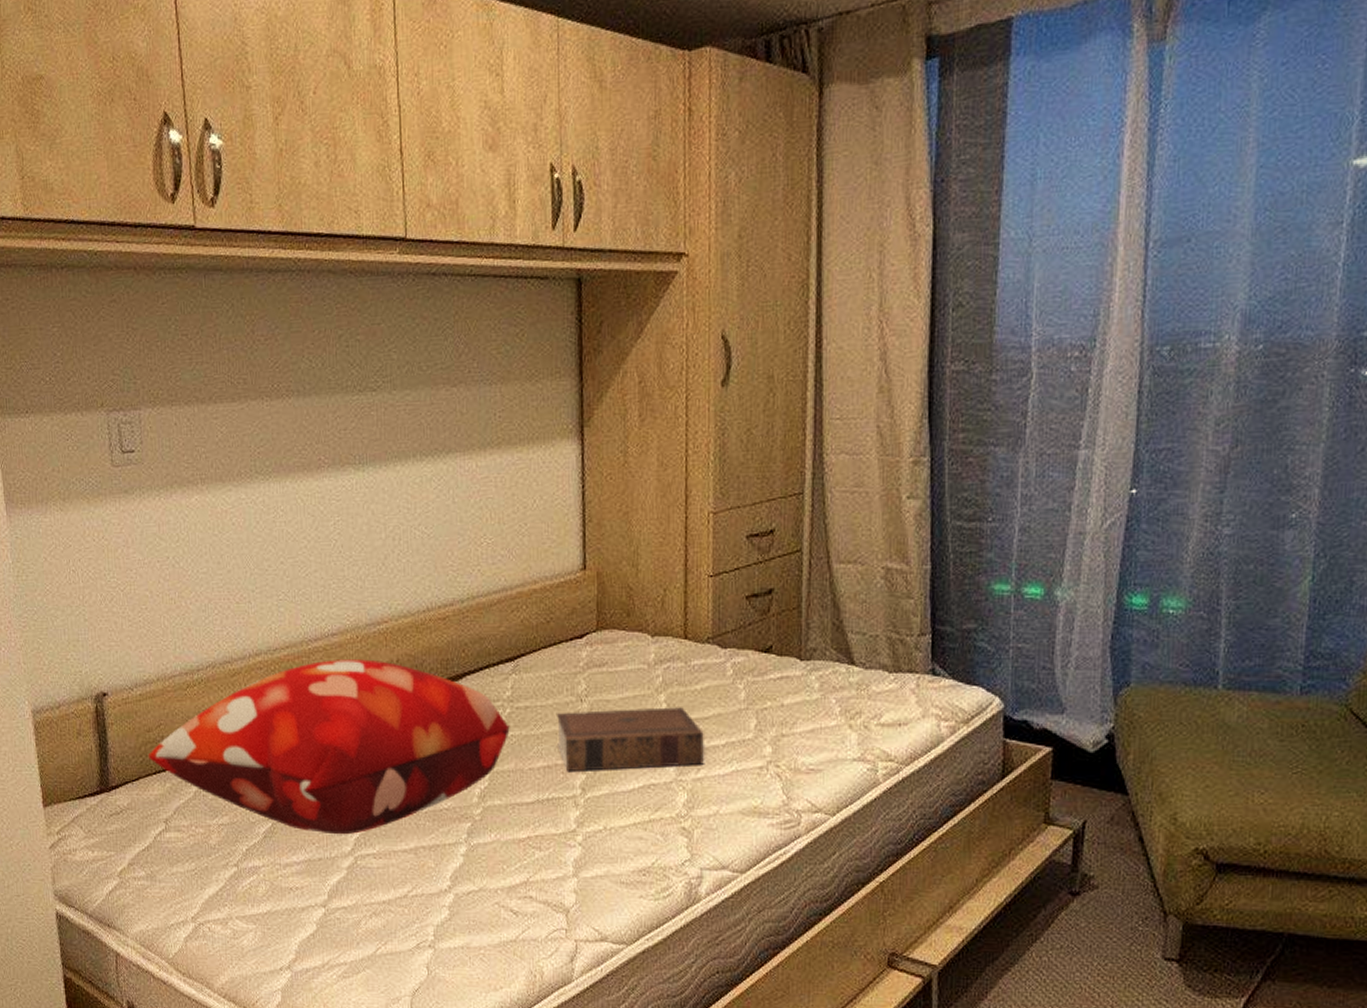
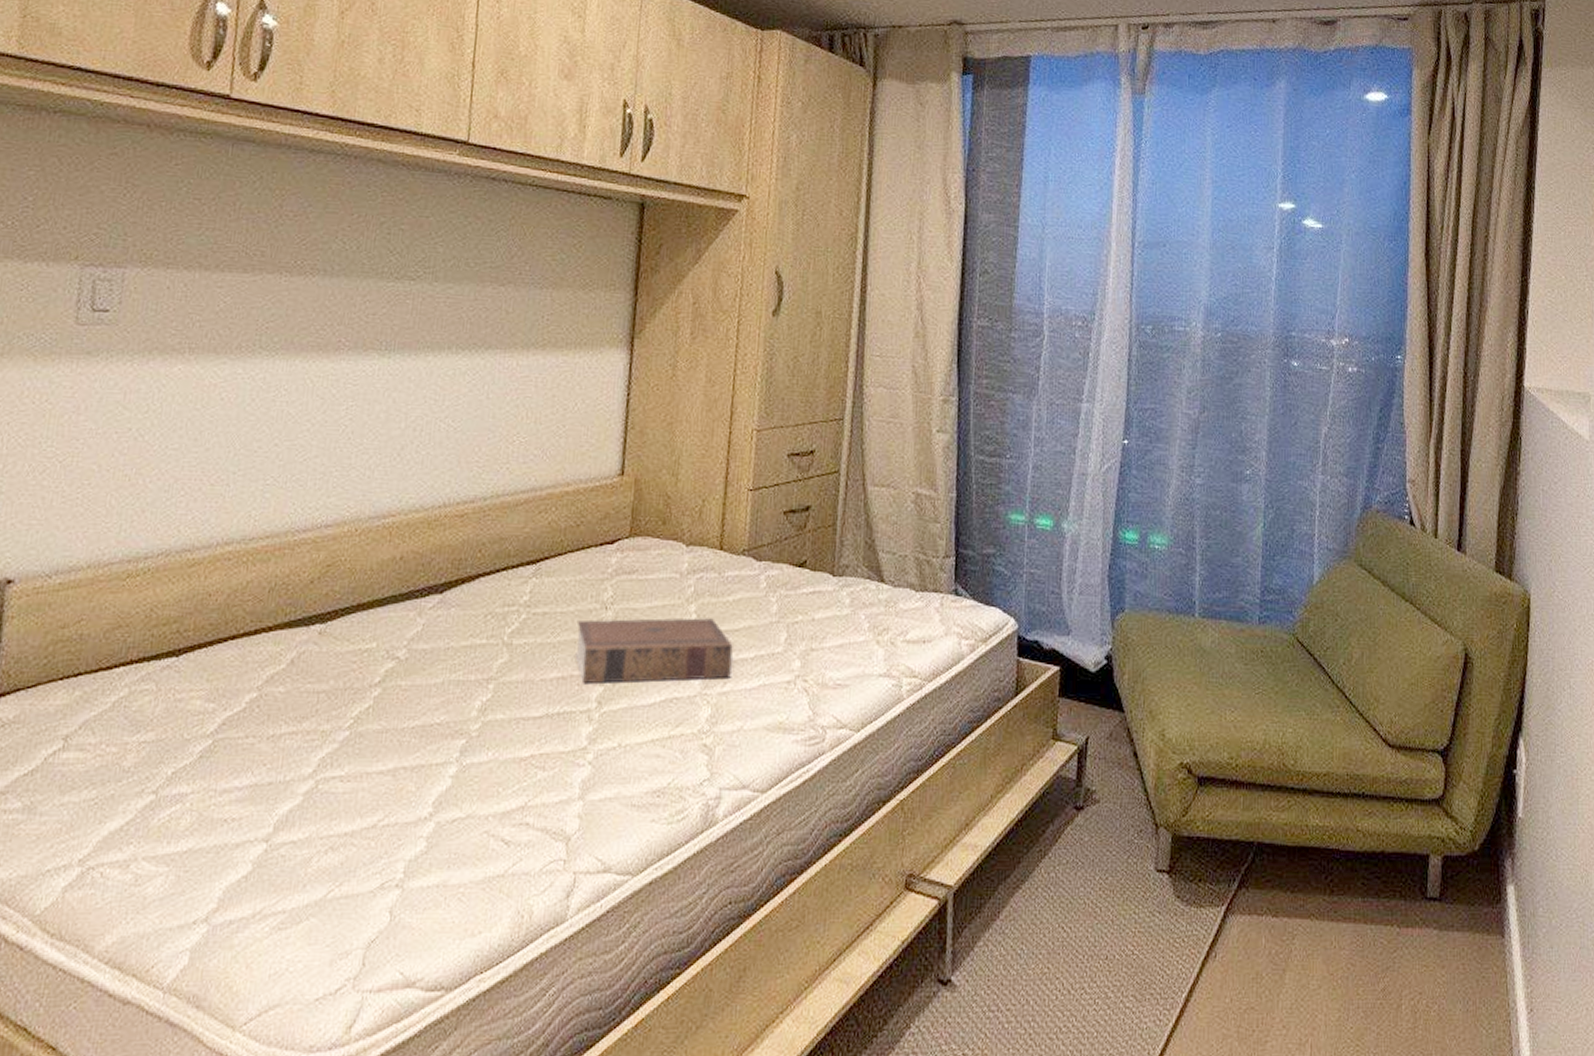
decorative pillow: present [147,659,510,835] -> none [55,553,524,754]

